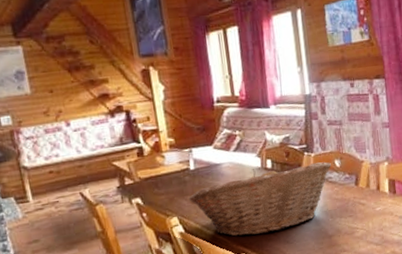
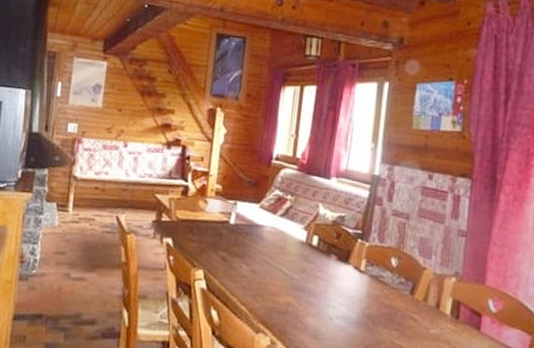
fruit basket: present [188,161,331,237] -> none [220,241,386,322]

